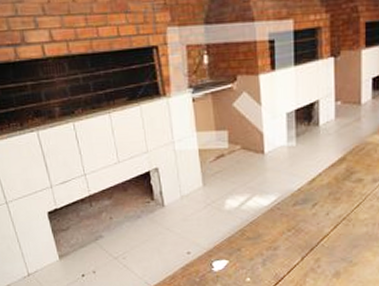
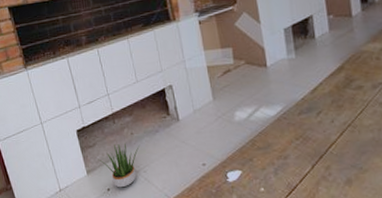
potted plant: none [72,227,119,274] -> present [98,142,140,188]

